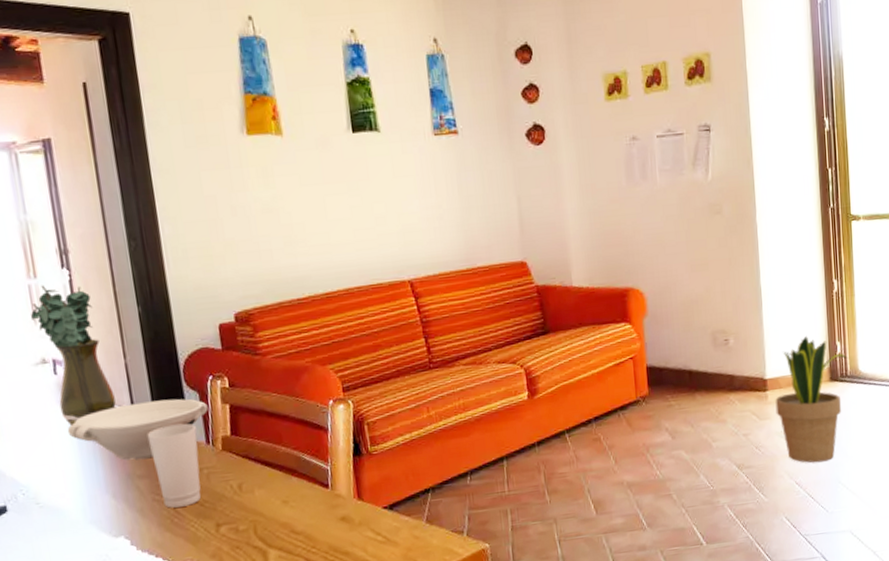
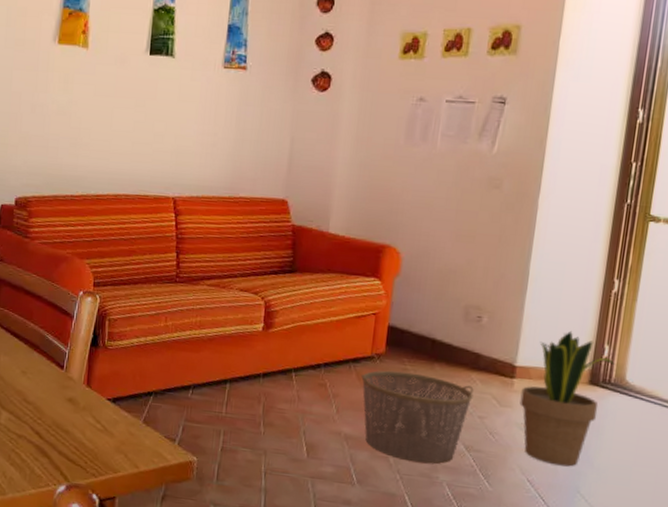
basket: none [630,406,735,493] -> present [360,370,474,464]

